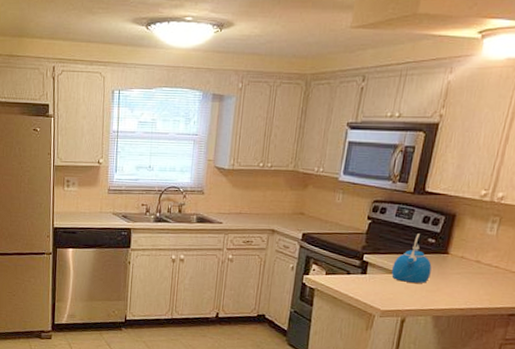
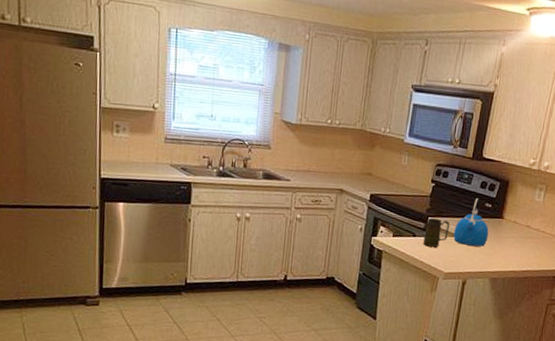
mug: none [358,255,388,285] -> present [423,217,450,247]

